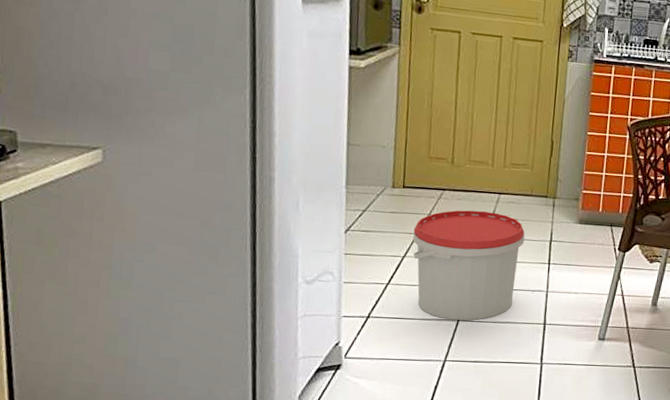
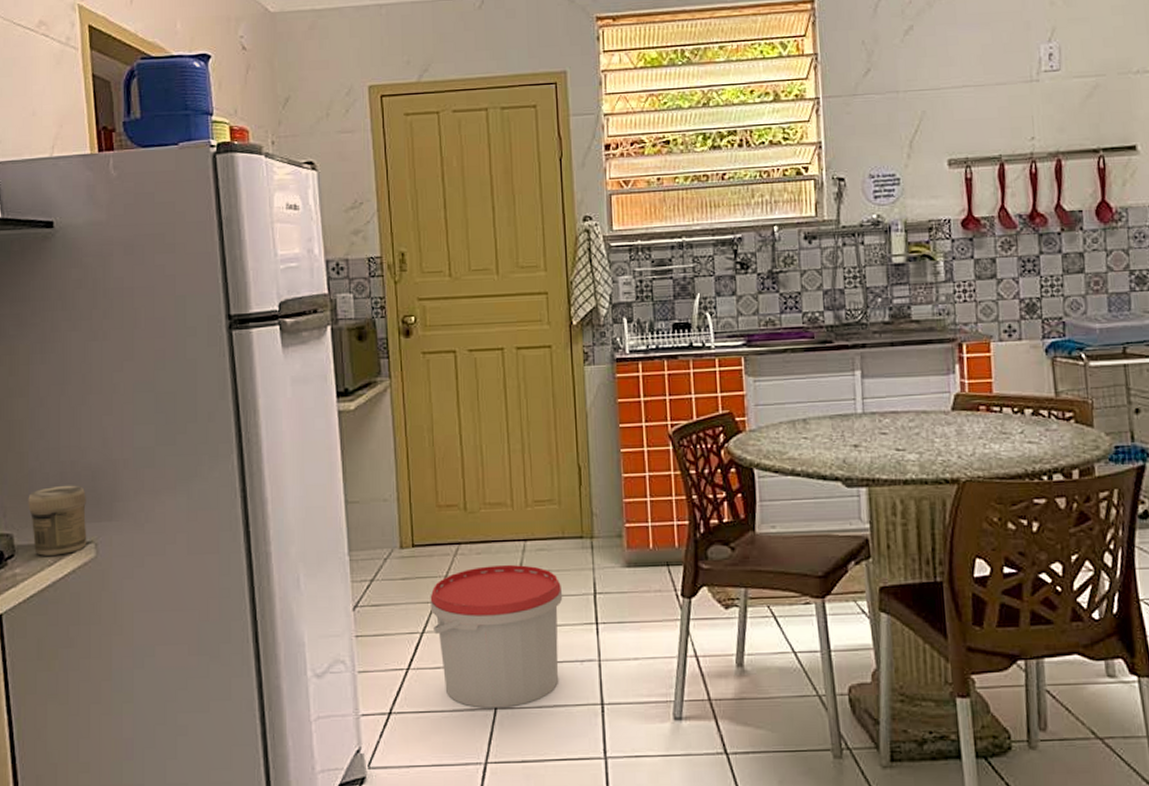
jar: none [34,93,96,156] -> present [28,485,87,556]

